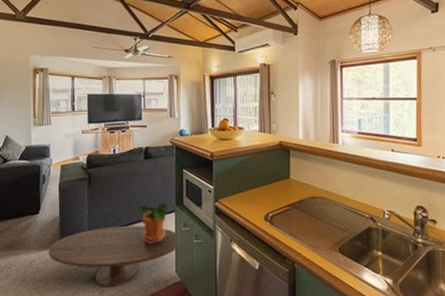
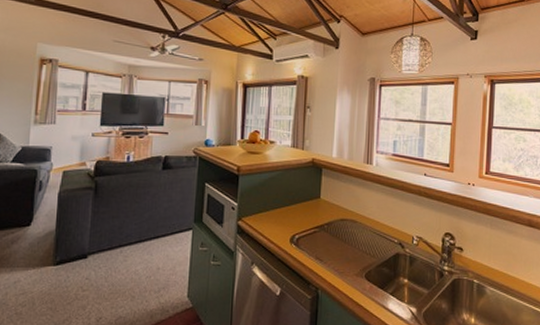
coffee table: present [48,225,179,288] -> none [37,243,194,314]
potted plant: present [134,200,169,243] -> none [145,216,186,264]

